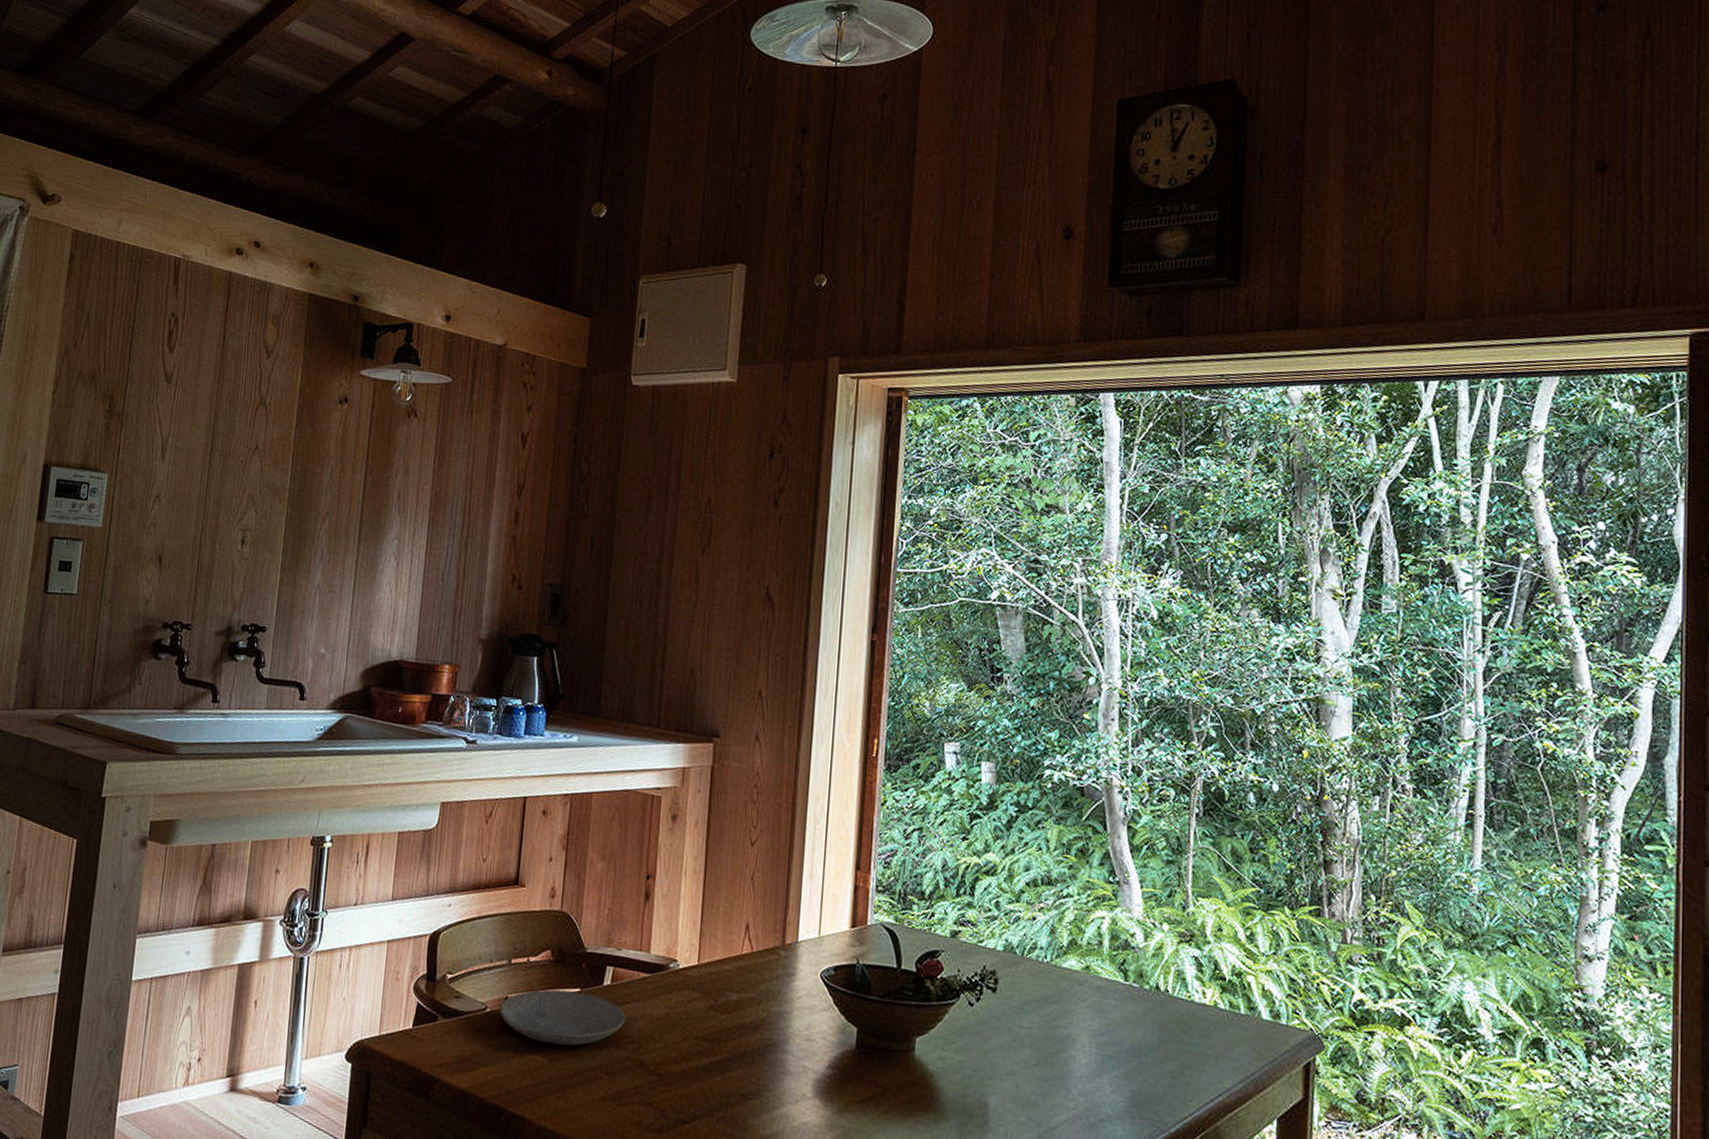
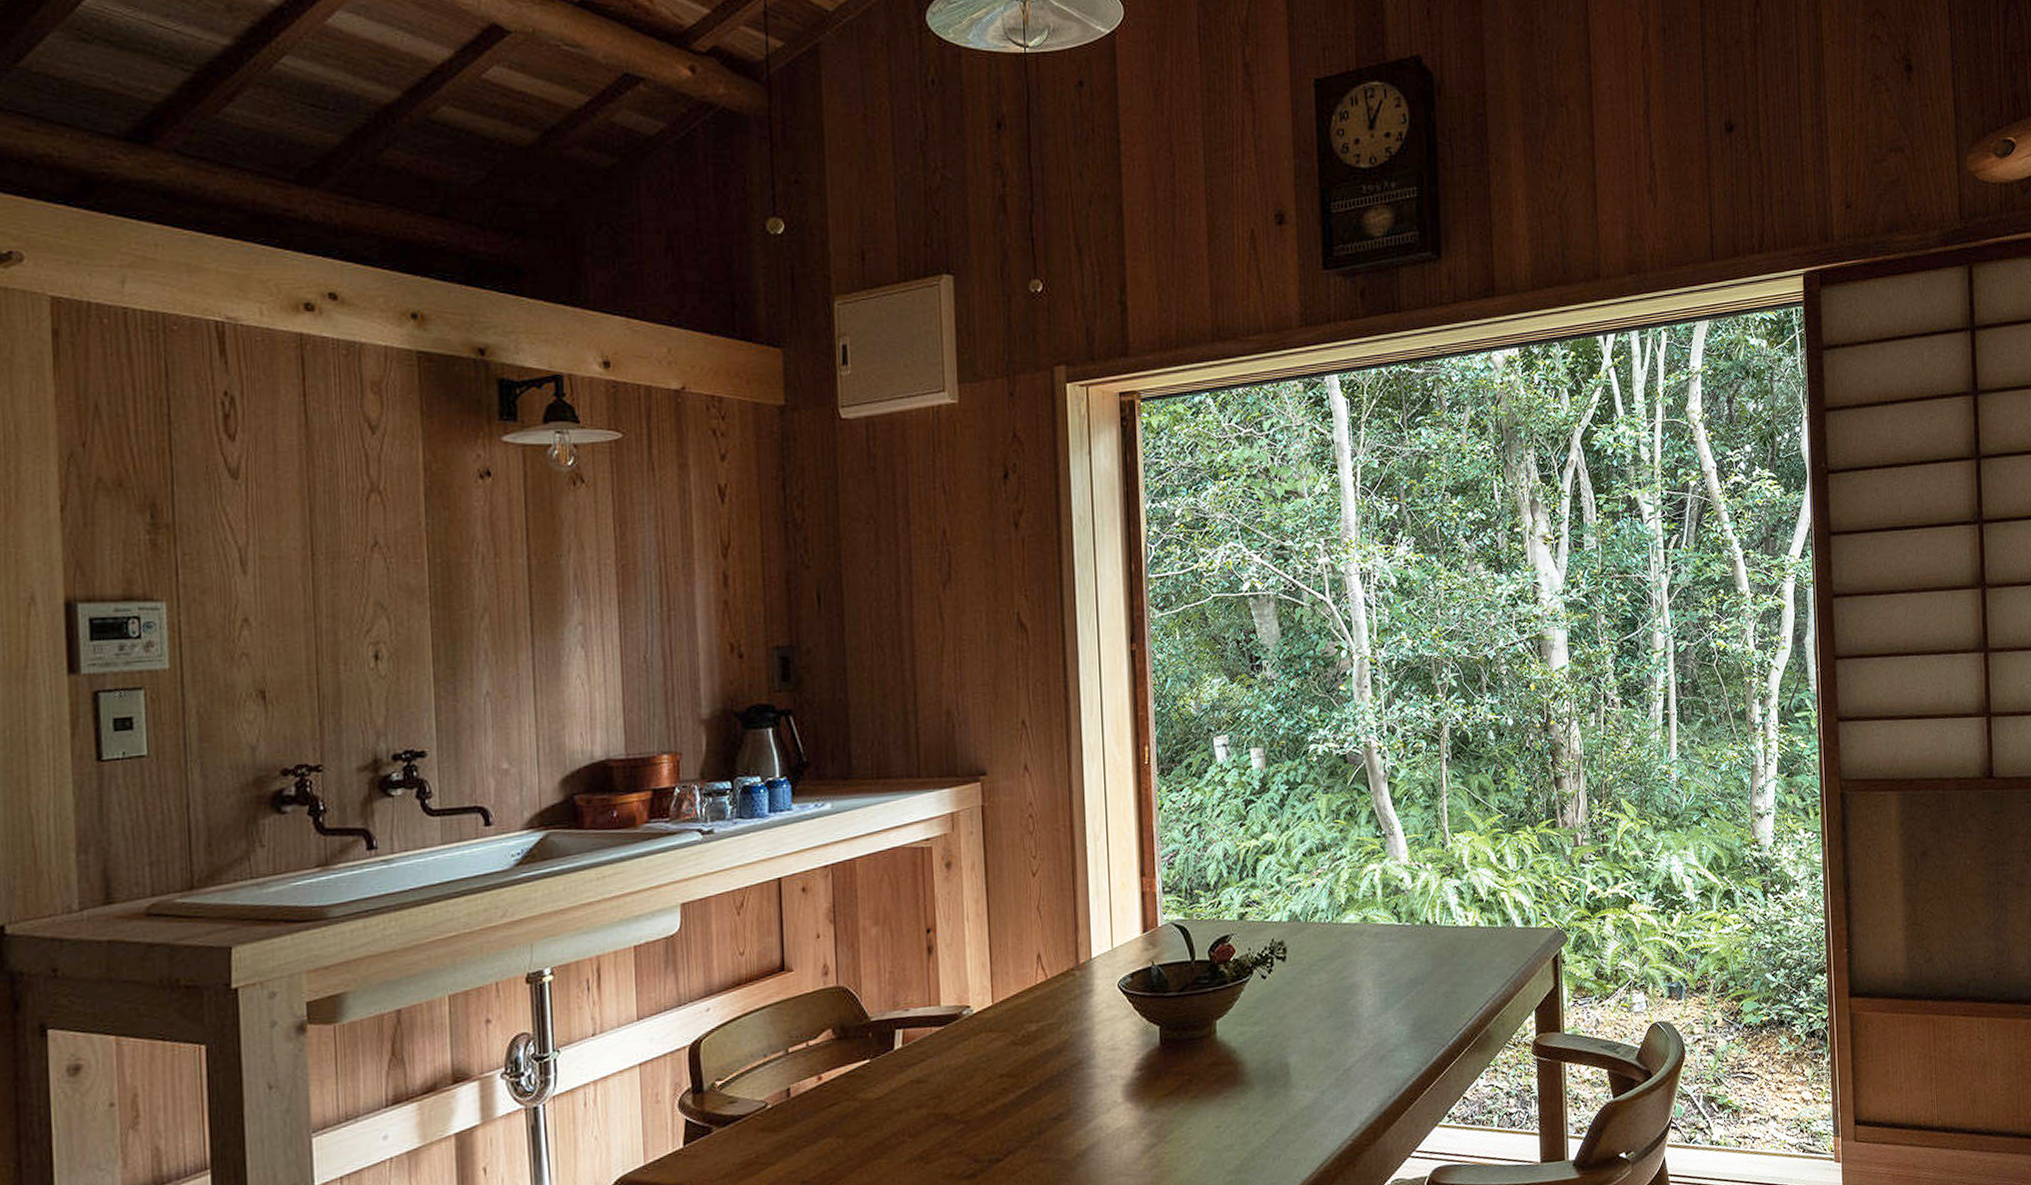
plate: present [499,989,625,1046] -> none [781,1062,922,1124]

